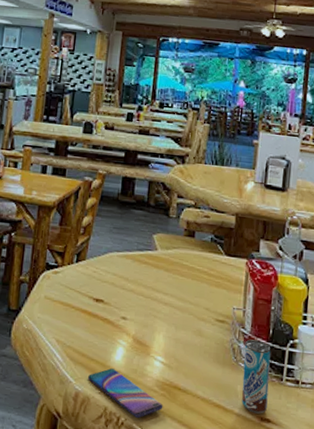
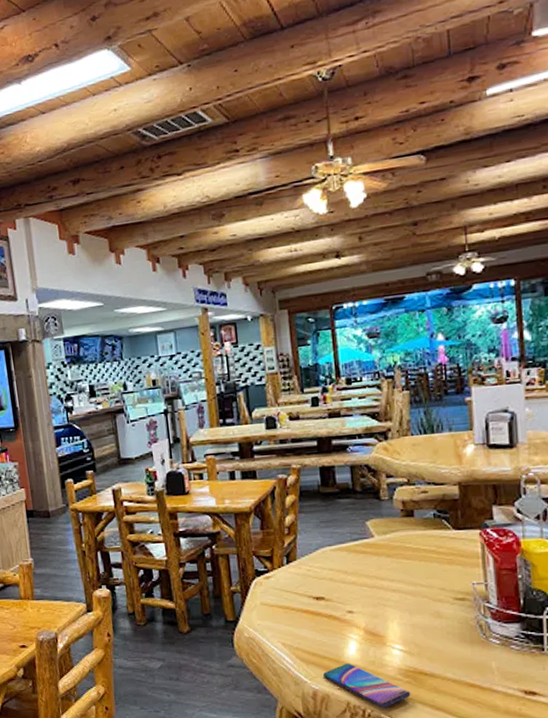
beverage can: present [242,339,271,414] -> none [492,612,531,688]

